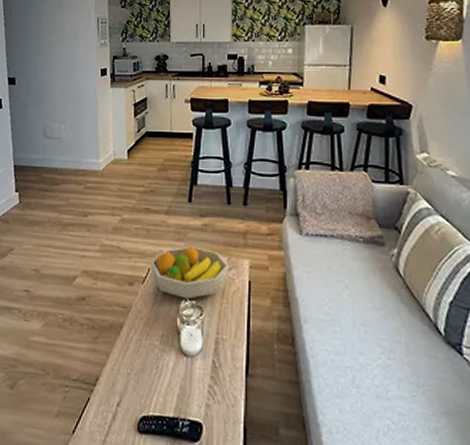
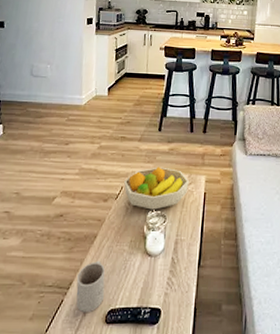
mug: none [103,355,136,417] -> present [76,260,106,313]

